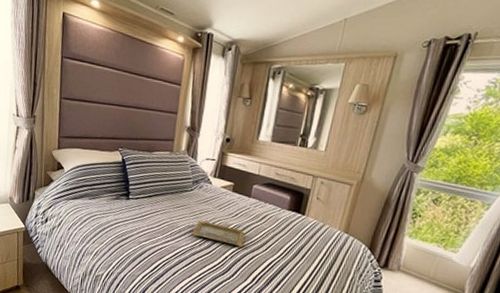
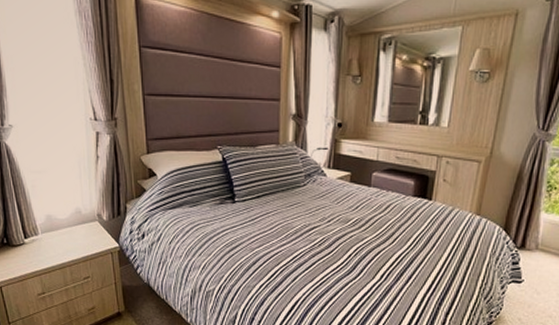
tray: present [192,220,245,247] -> none [309,218,368,243]

